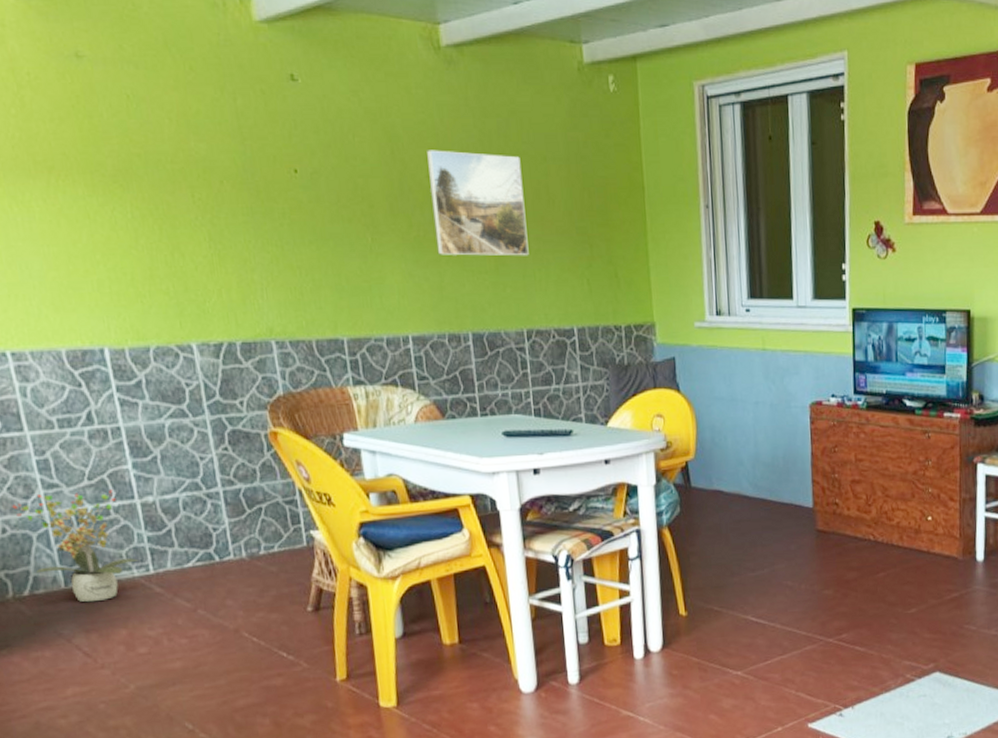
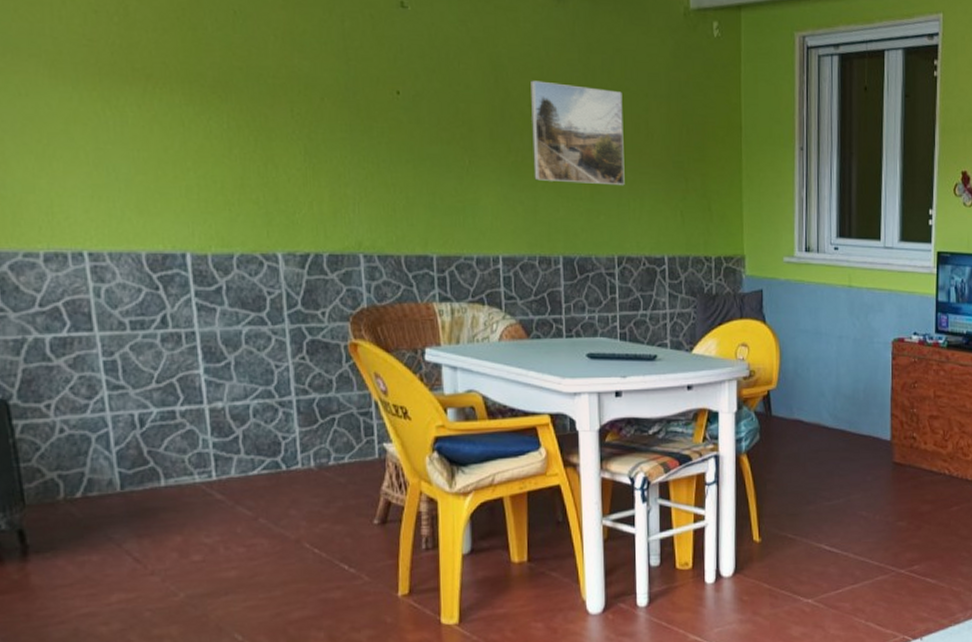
potted plant: present [12,489,138,603] -> none [73,394,200,507]

